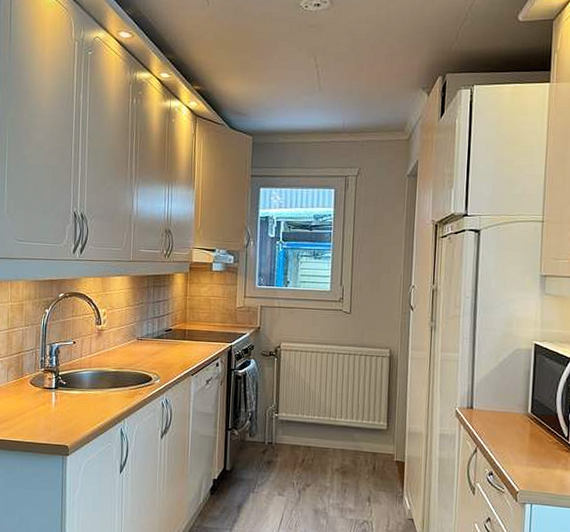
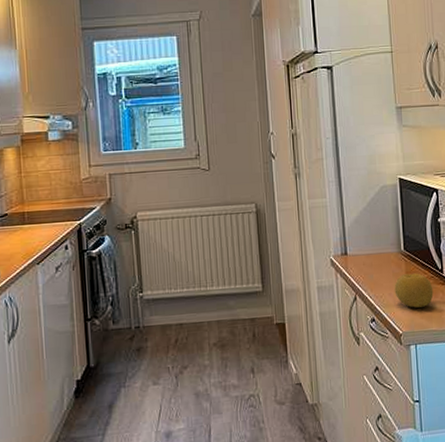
fruit: none [516,436,556,470] -> present [394,273,434,308]

